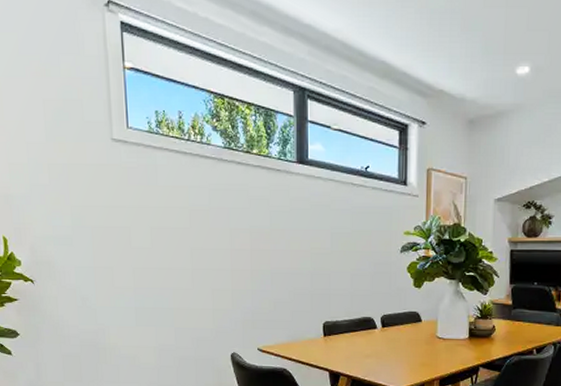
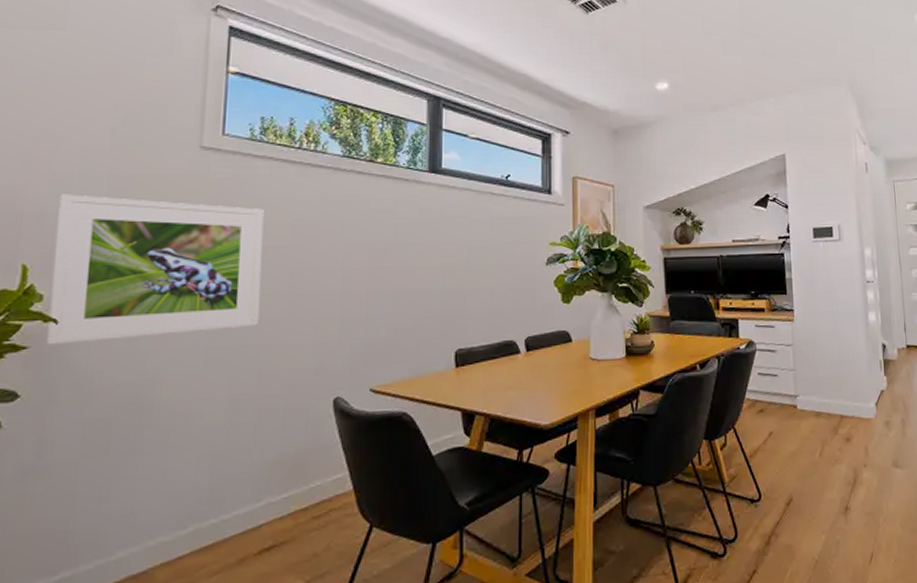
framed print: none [18,180,171,299] -> present [46,194,264,345]

